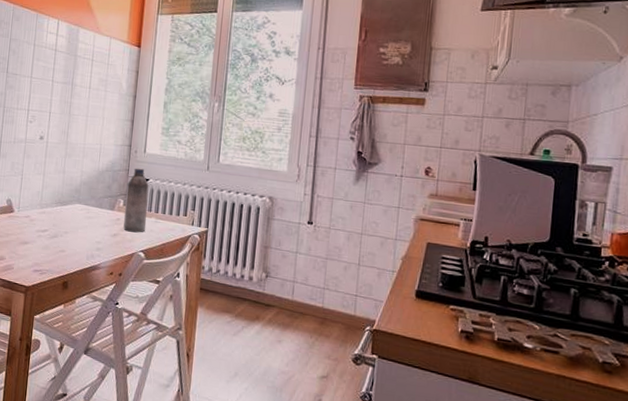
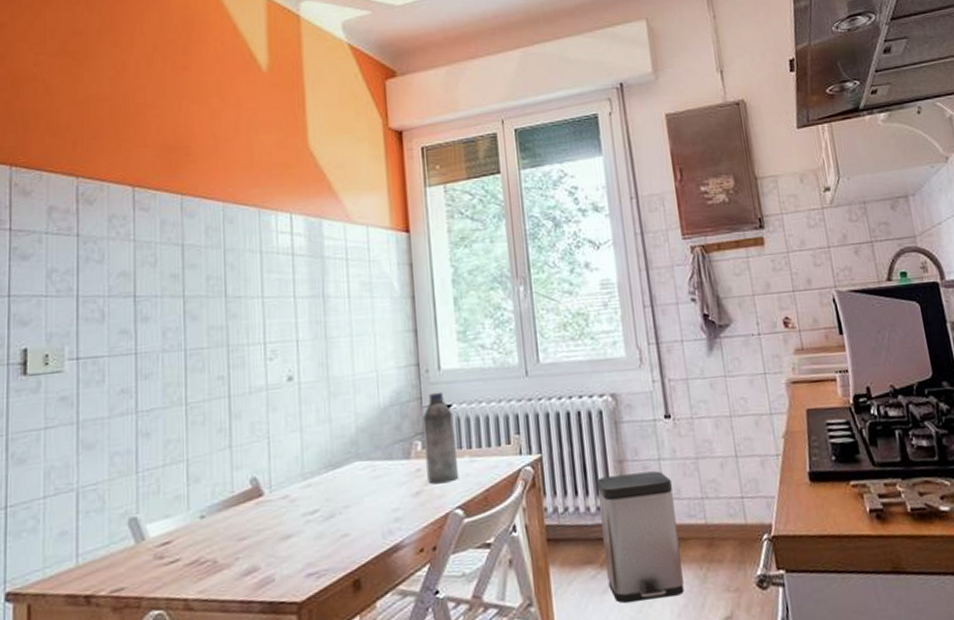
pedal bin: none [238,255,302,351] -> present [596,471,684,603]

